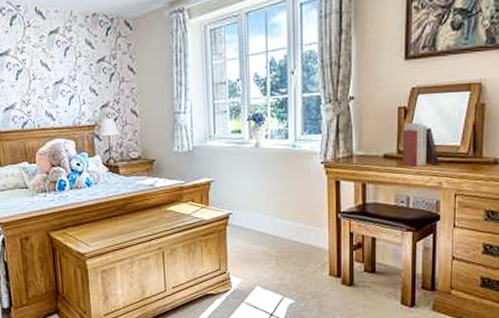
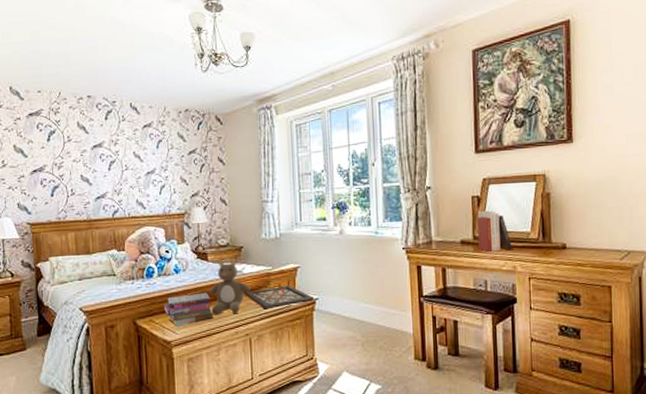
books: none [77,206,126,239] -> present [164,292,213,326]
teddy bear: none [121,171,163,229] -> present [209,258,251,315]
decorative tray: none [157,199,228,224] -> present [245,285,315,310]

